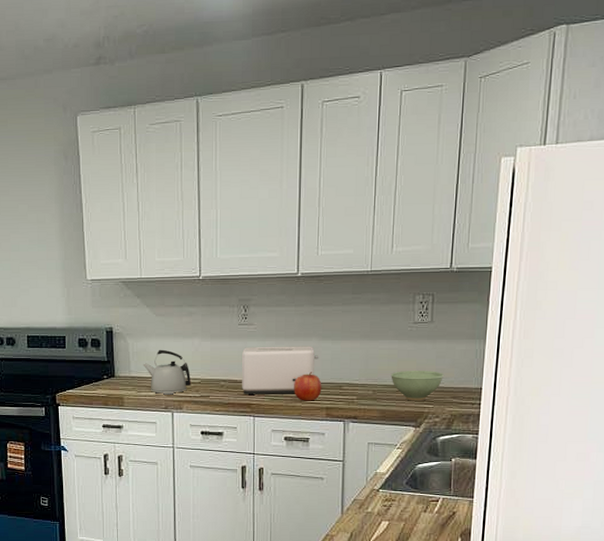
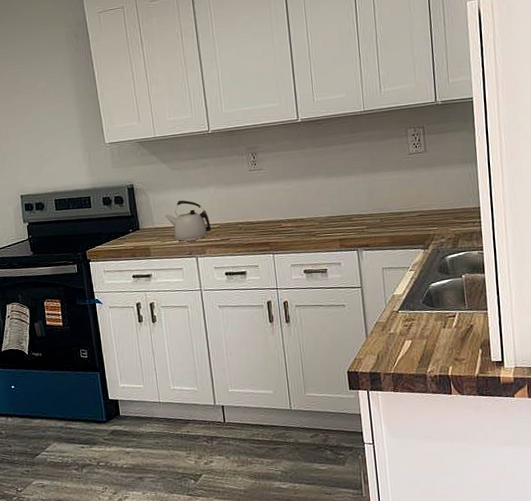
toaster: present [241,346,319,394] -> none [255,184,327,234]
fruit: present [294,371,322,401] -> none [306,207,333,235]
bowl: present [391,371,445,401] -> none [395,196,444,226]

